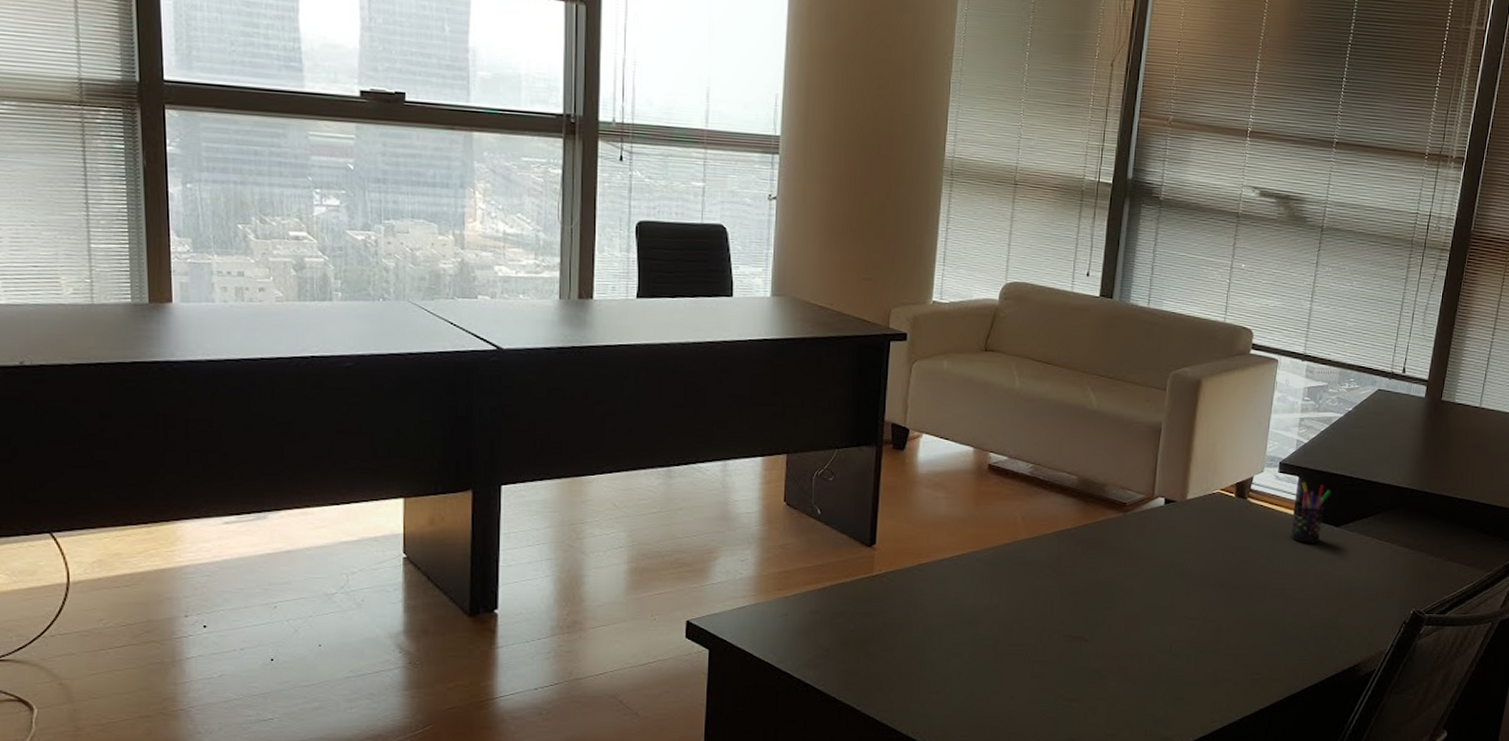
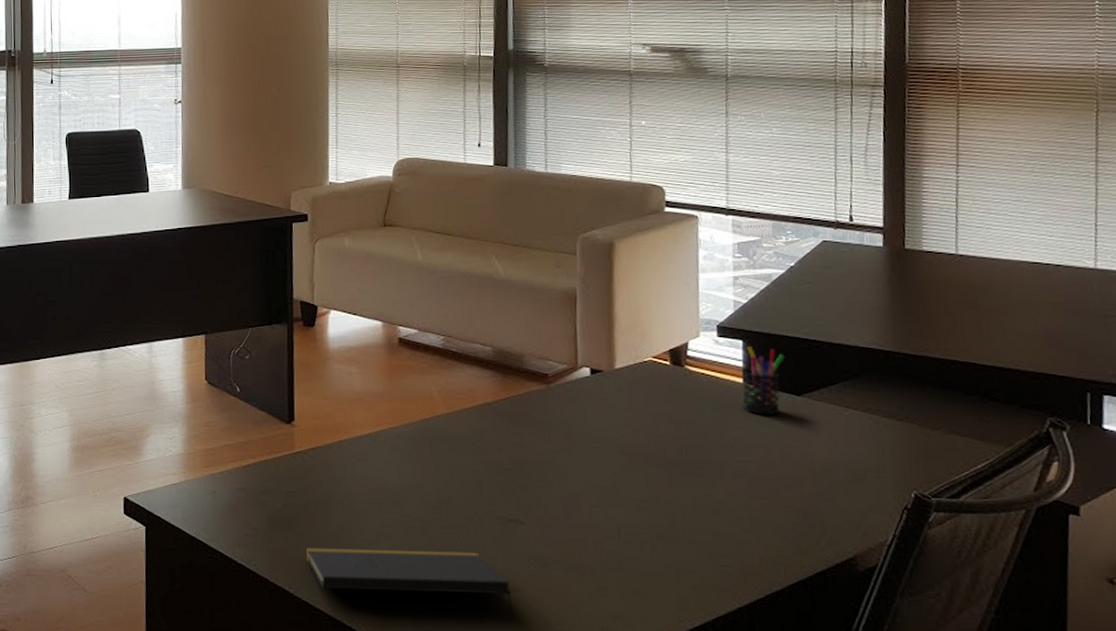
notepad: none [876,666,1070,725] -> present [305,546,515,618]

